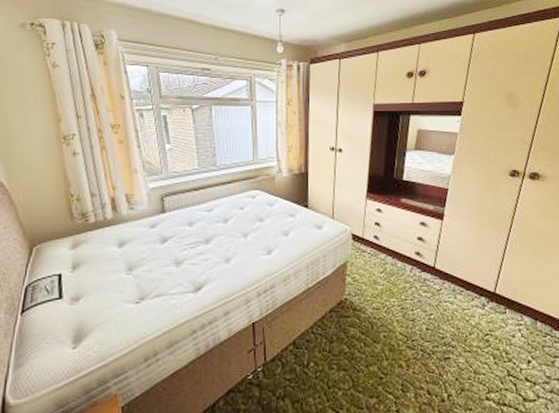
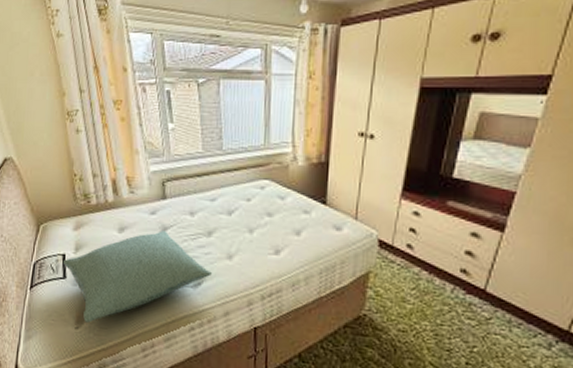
pillow: none [58,242,212,341] -> present [62,231,213,323]

